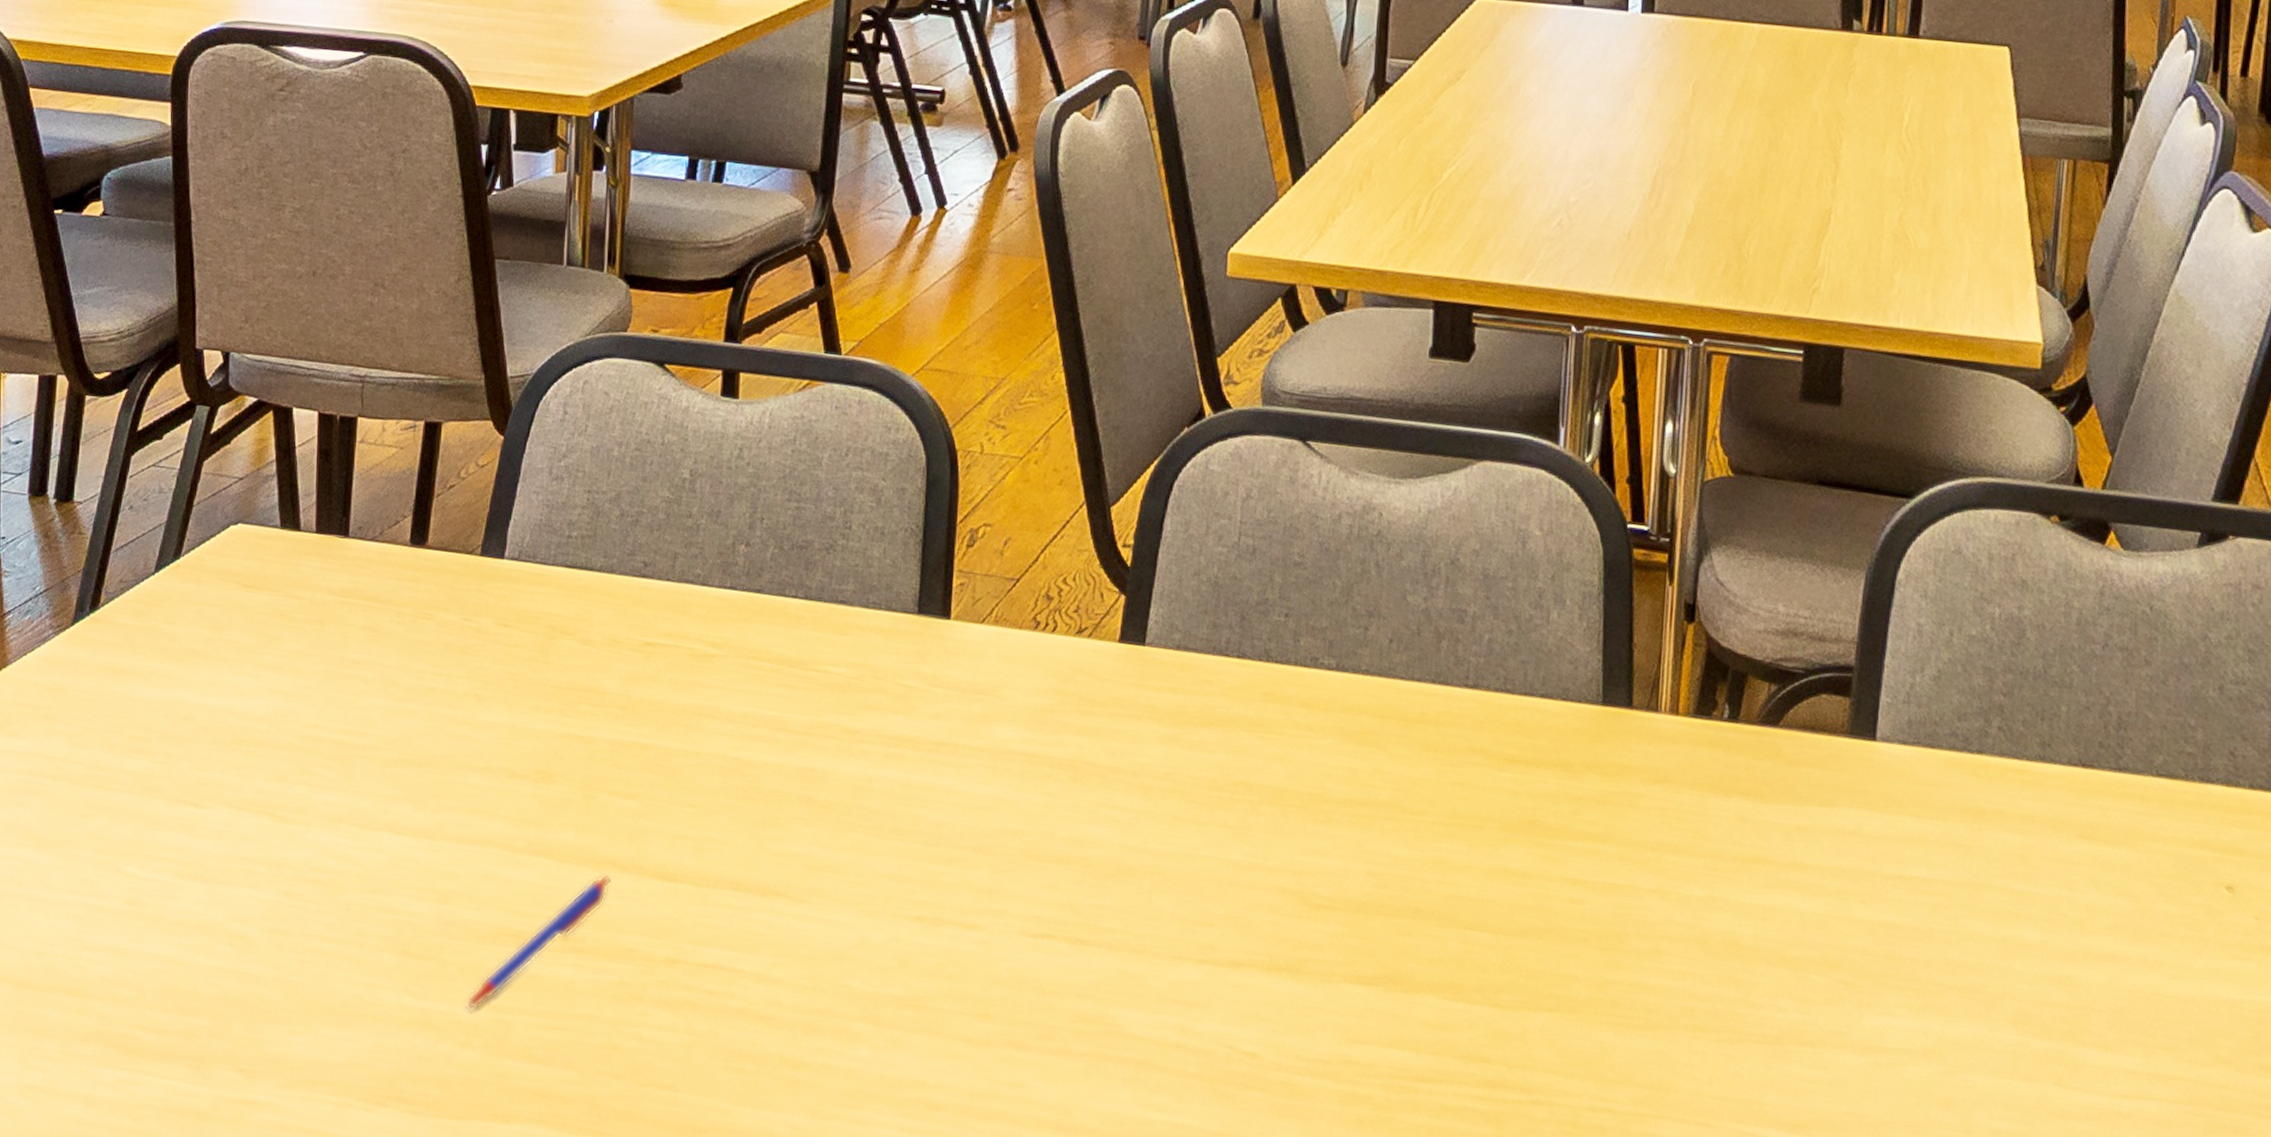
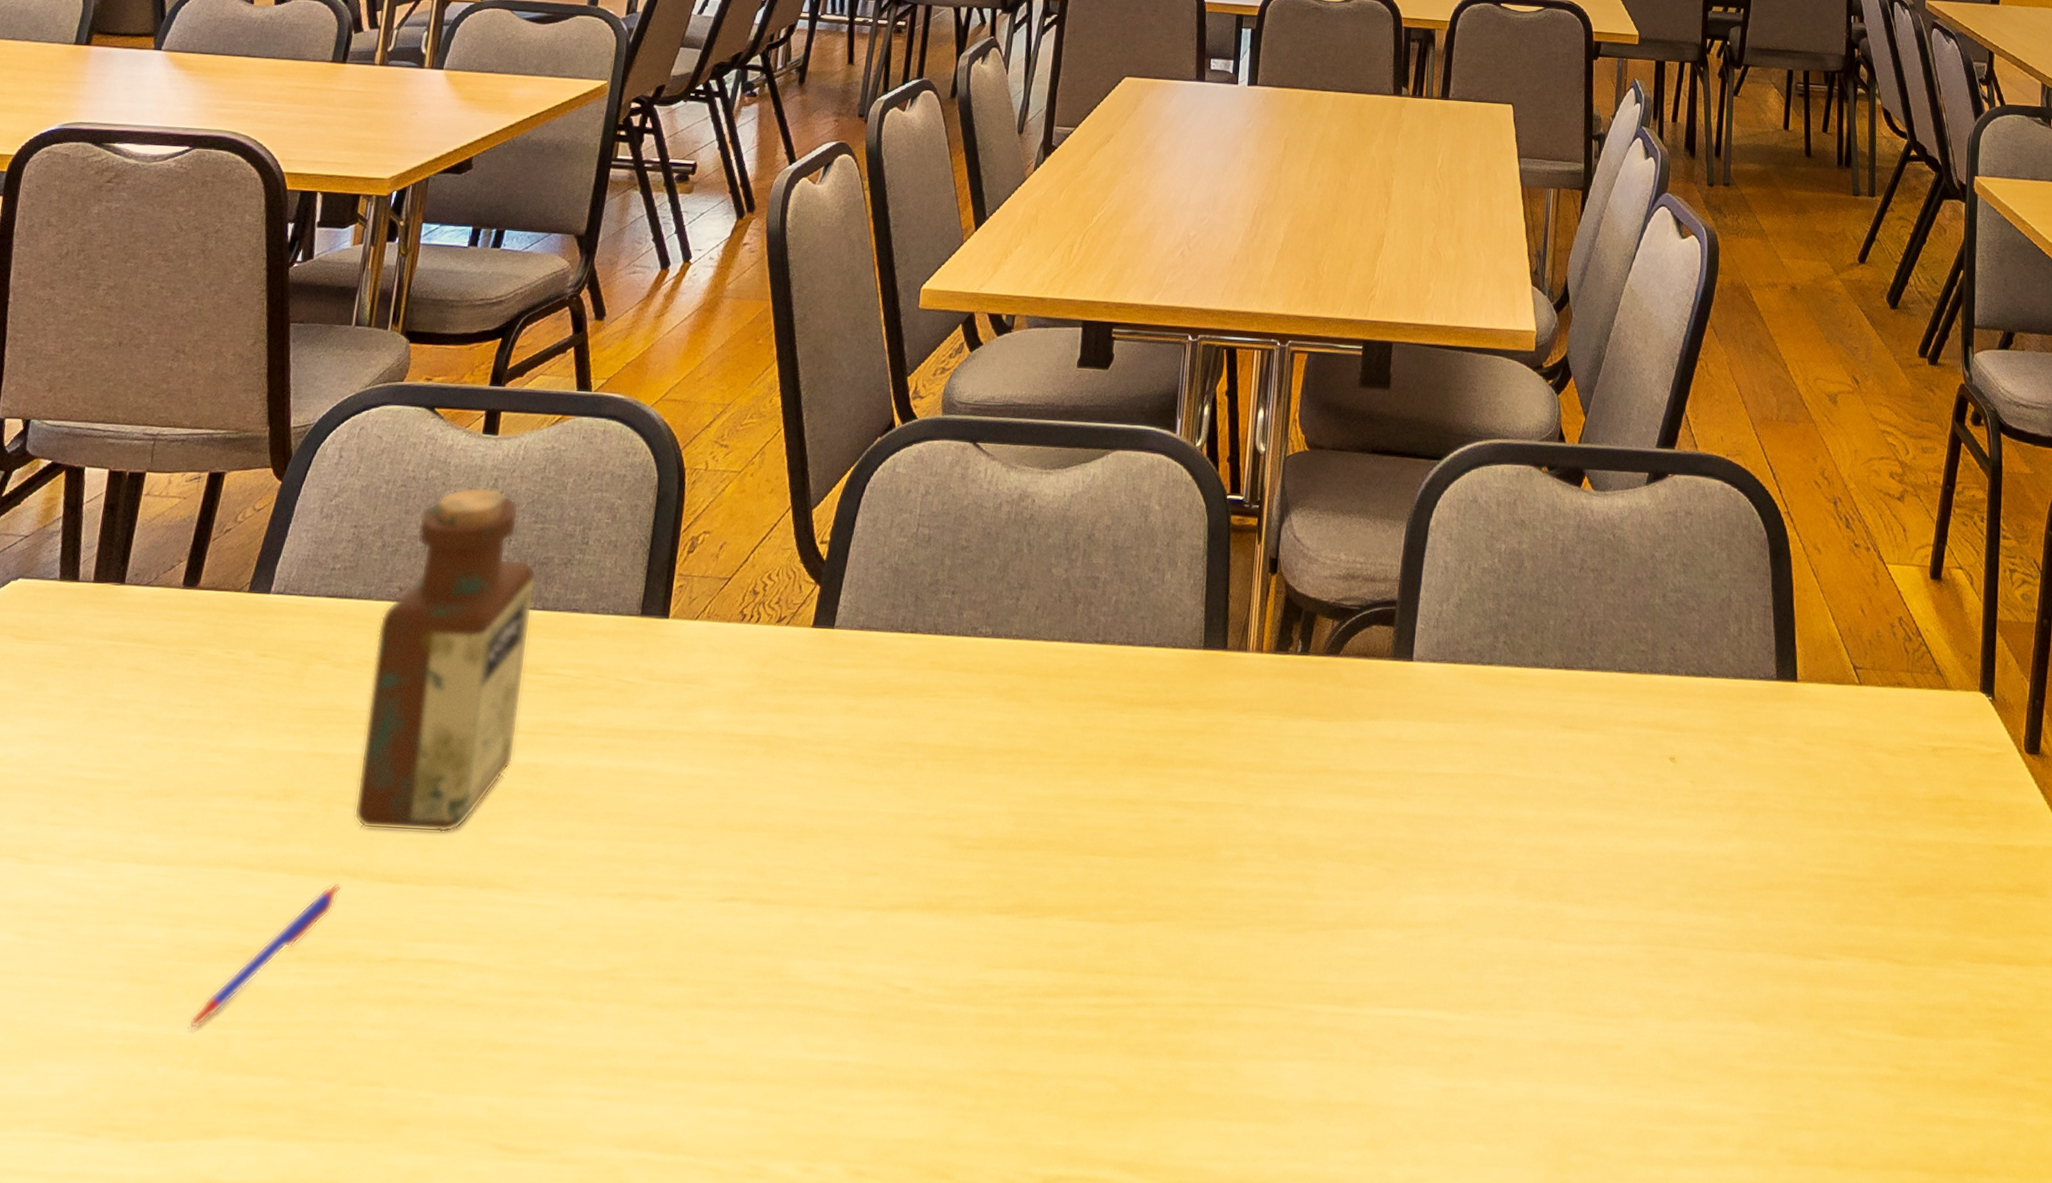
bottle: none [617,456,796,834] -> present [354,486,537,833]

